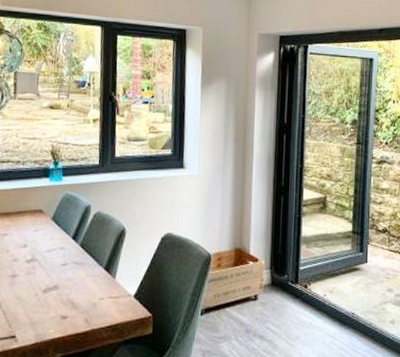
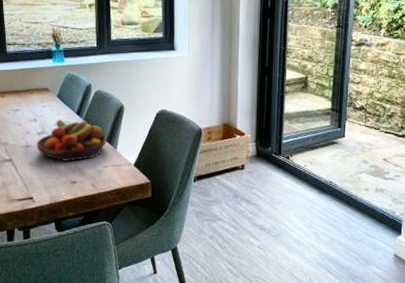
fruit bowl: none [24,244,106,294] -> present [36,118,108,162]

